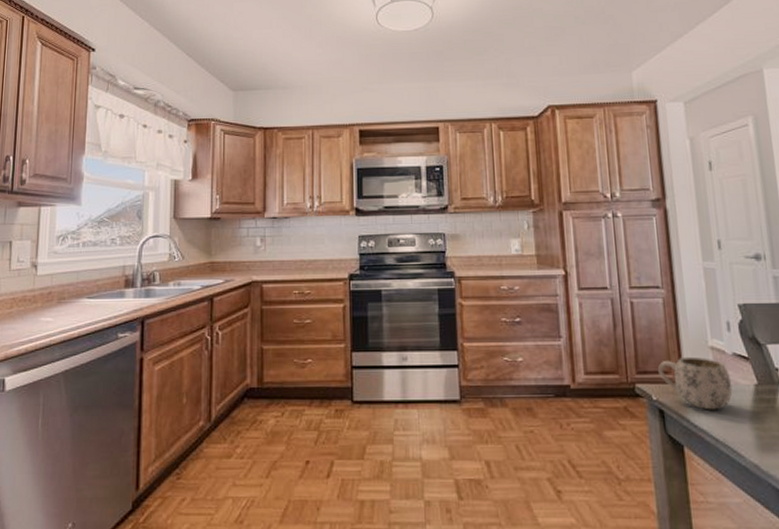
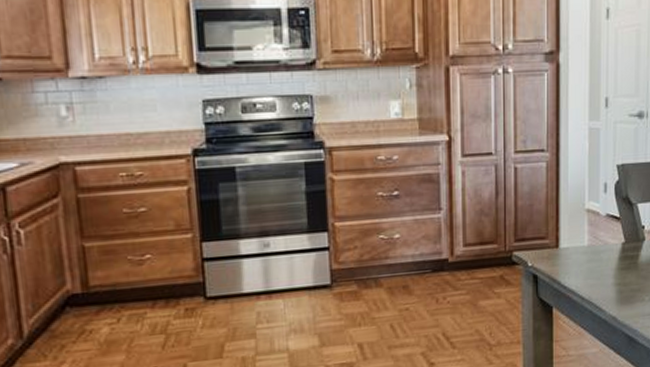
mug: present [658,356,733,410] -> none [536,220,602,271]

